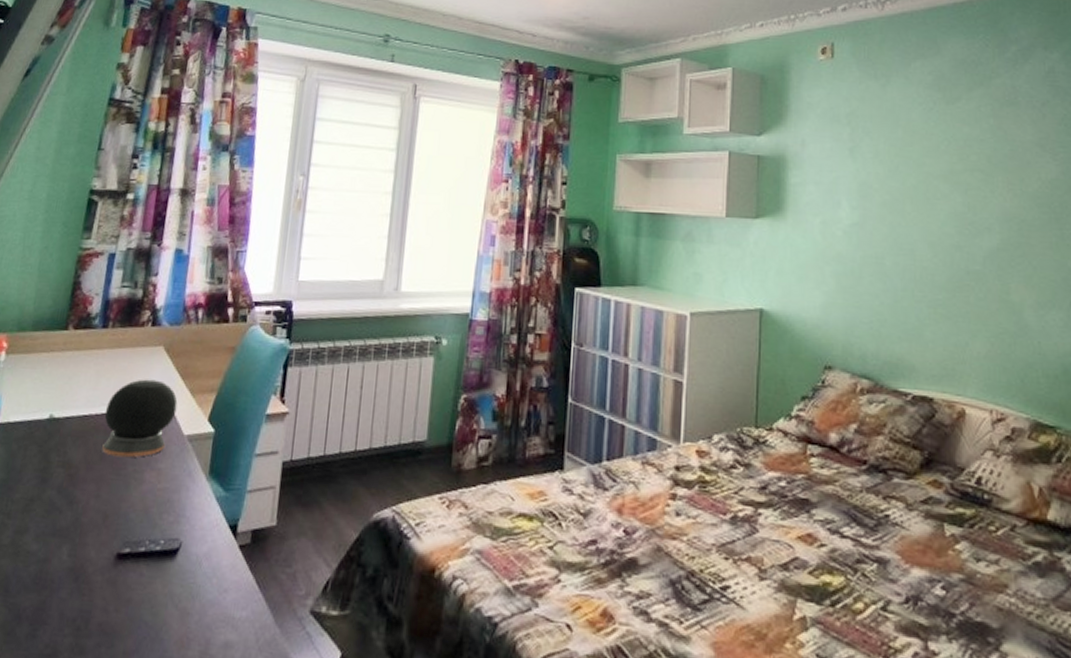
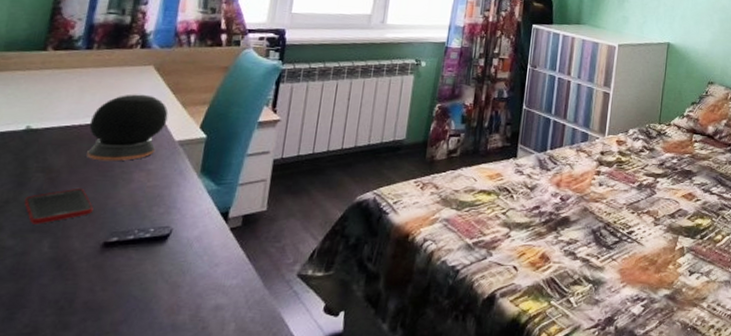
cell phone: none [47,487,108,528] -> present [24,188,94,224]

